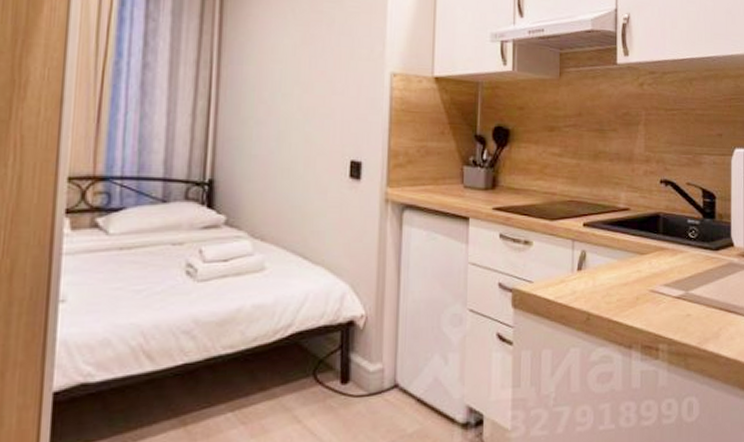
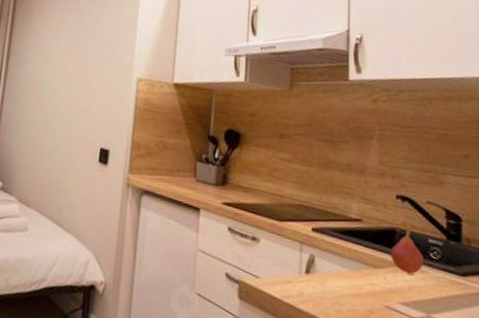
fruit: none [654,208,684,255] -> present [390,225,424,274]

